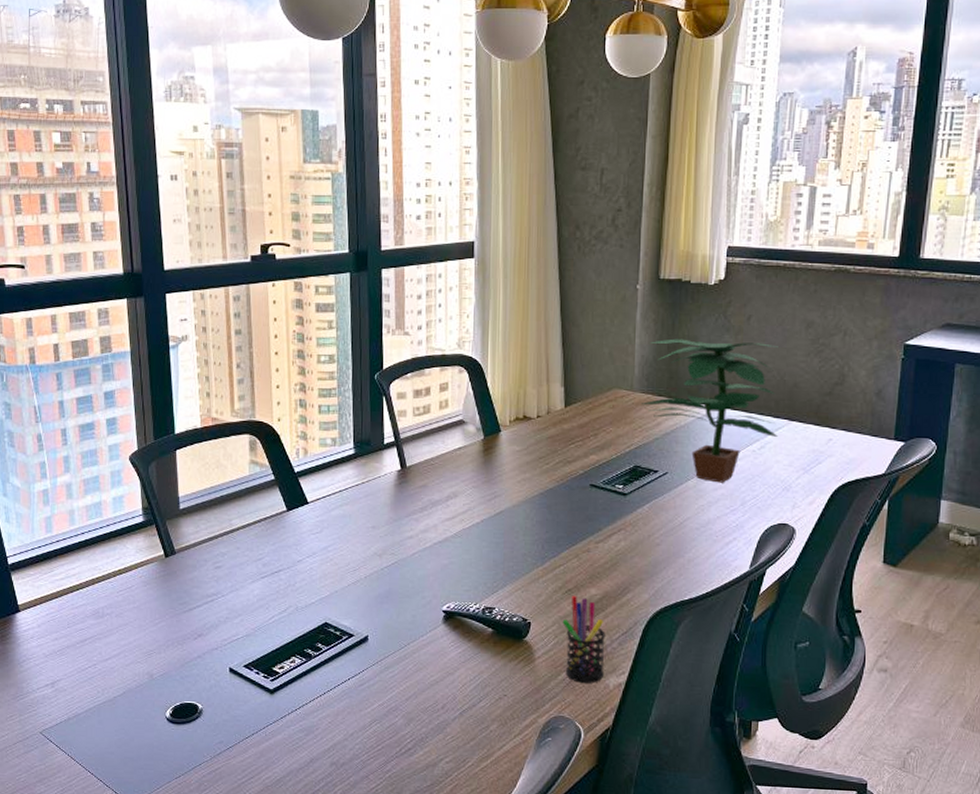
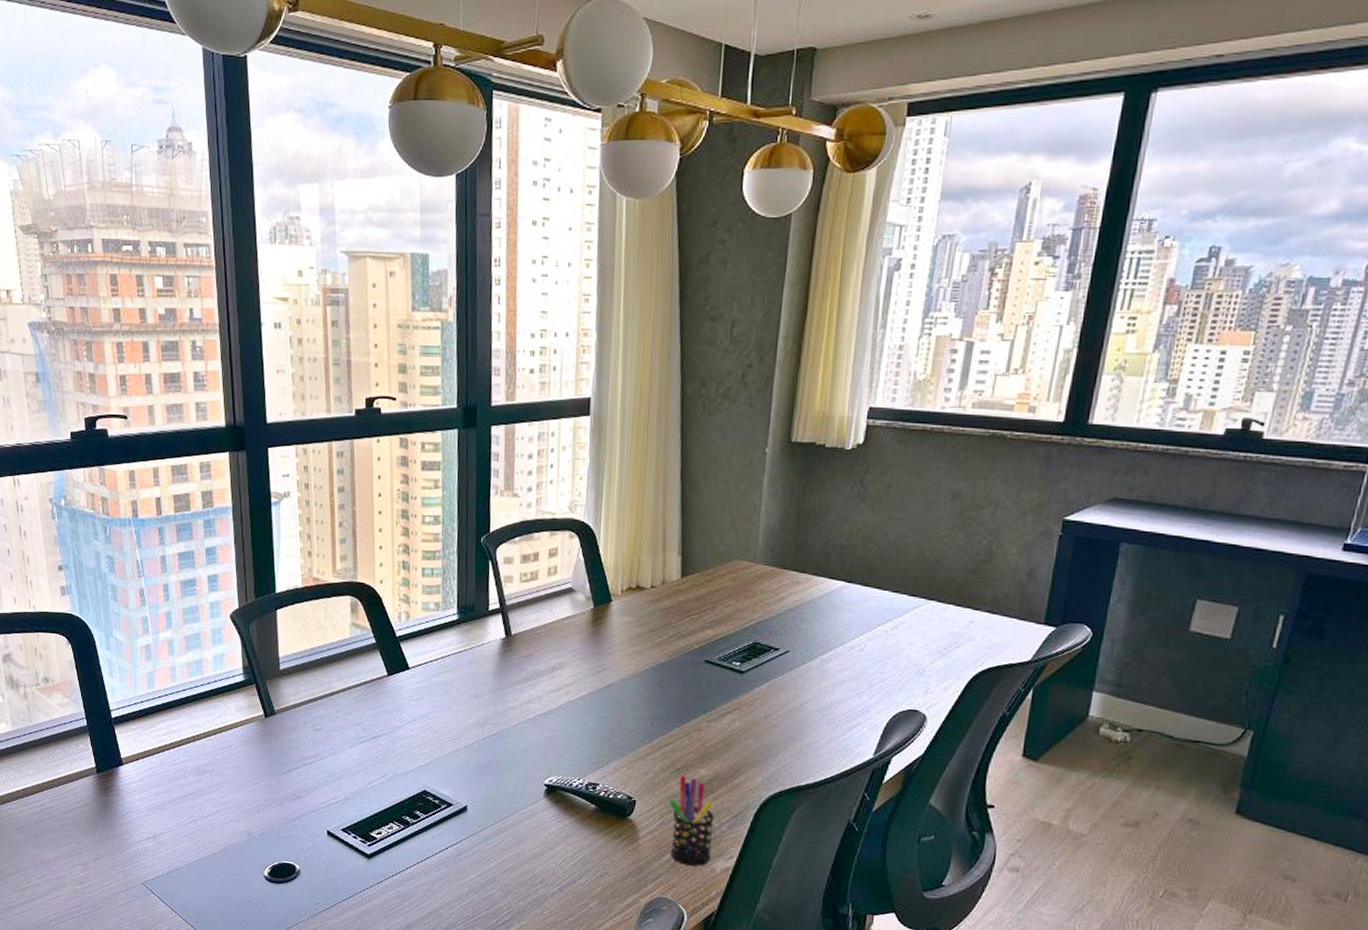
potted plant: present [642,338,778,483] -> none [765,507,920,664]

